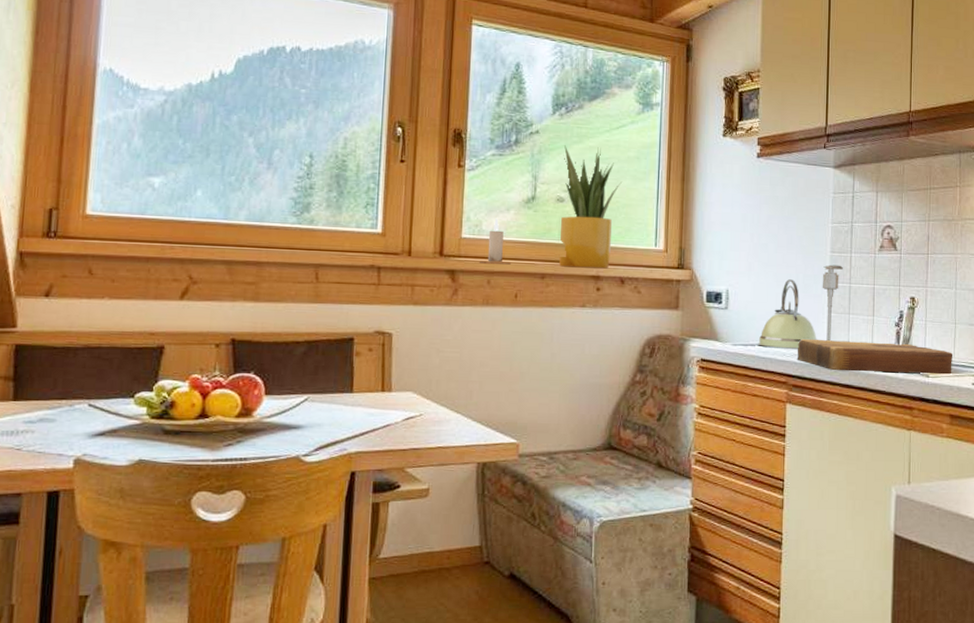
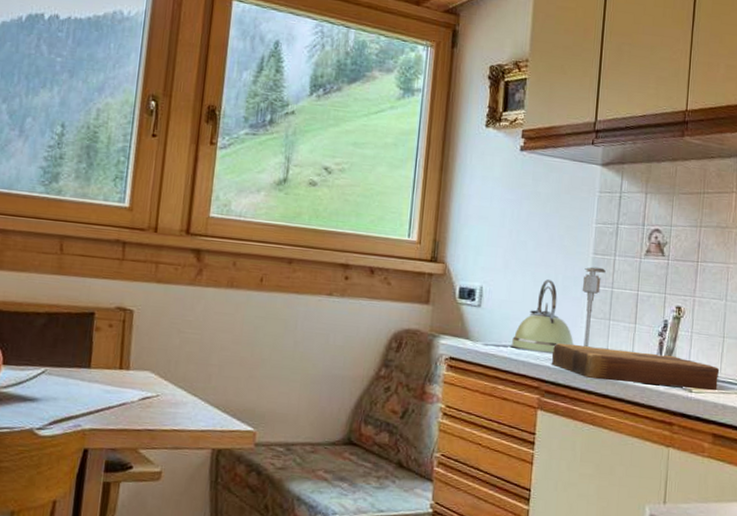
candle: present [478,218,511,265] -> none [225,198,258,247]
planter: present [558,145,623,269] -> none [307,127,379,258]

